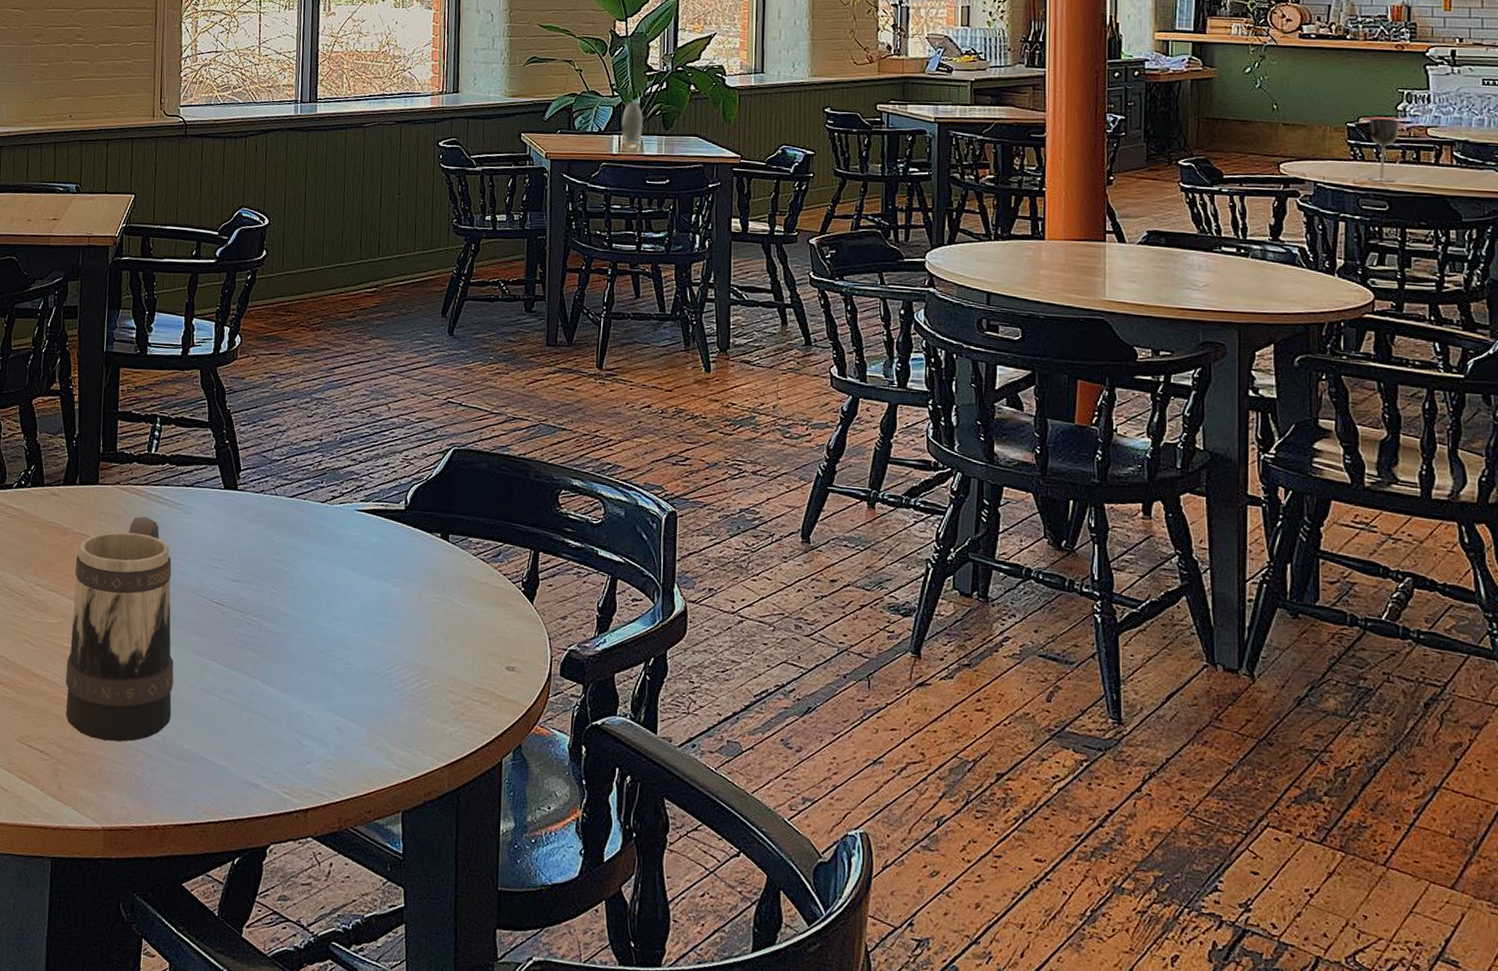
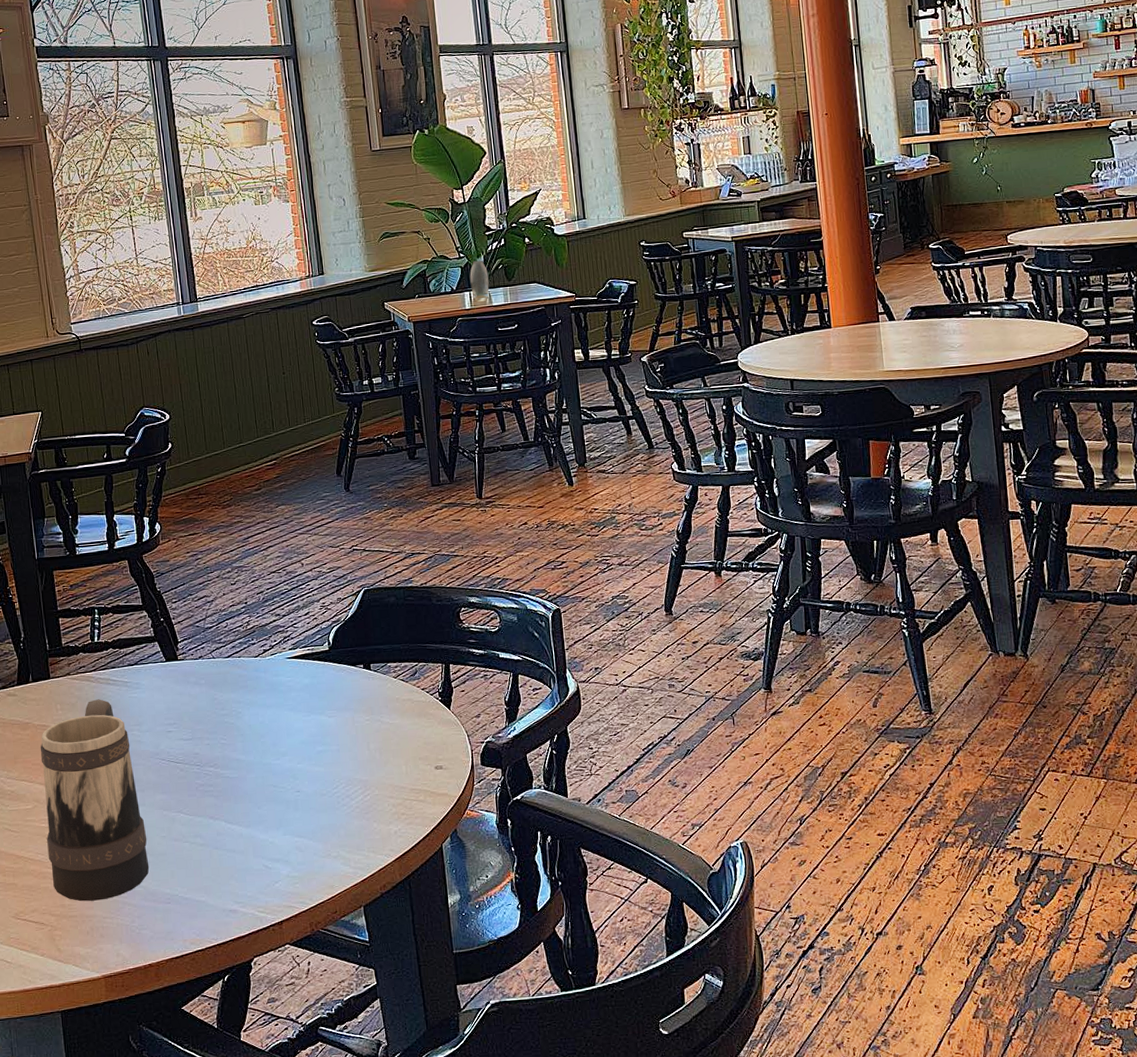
wine glass: present [1368,118,1400,183] -> none [1071,185,1095,240]

